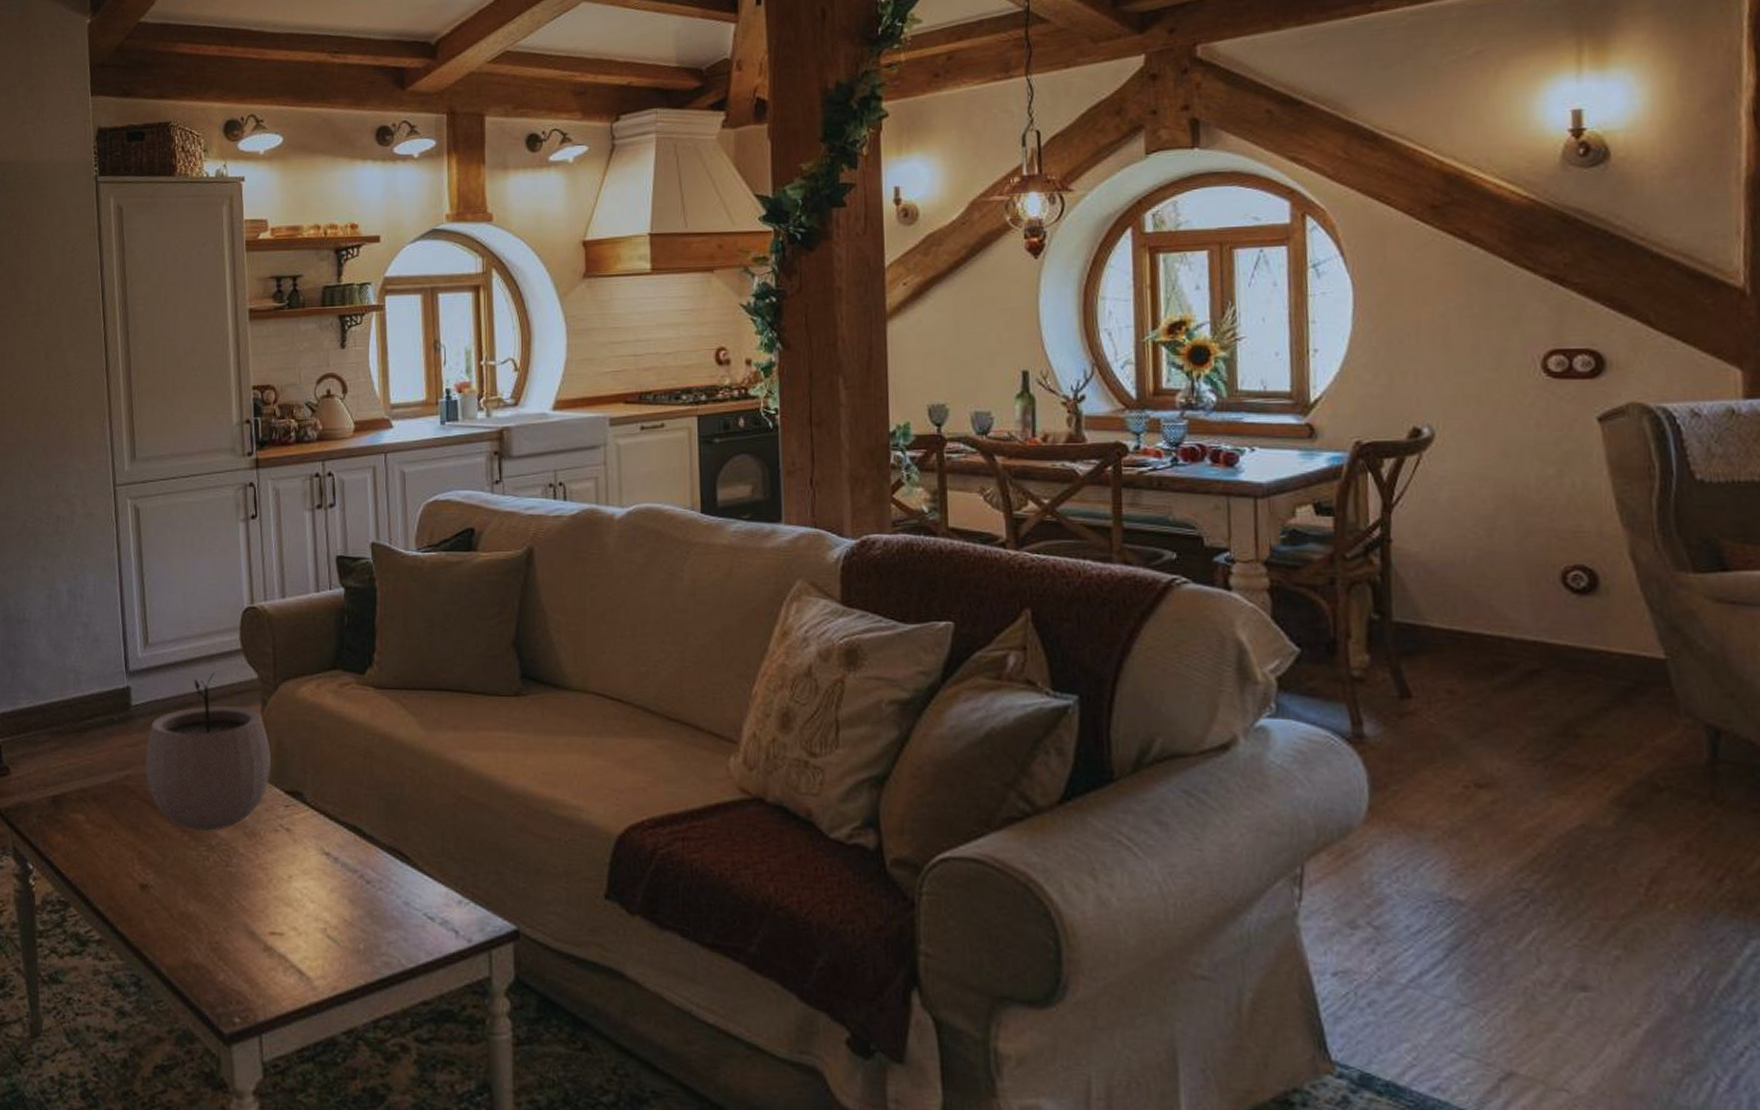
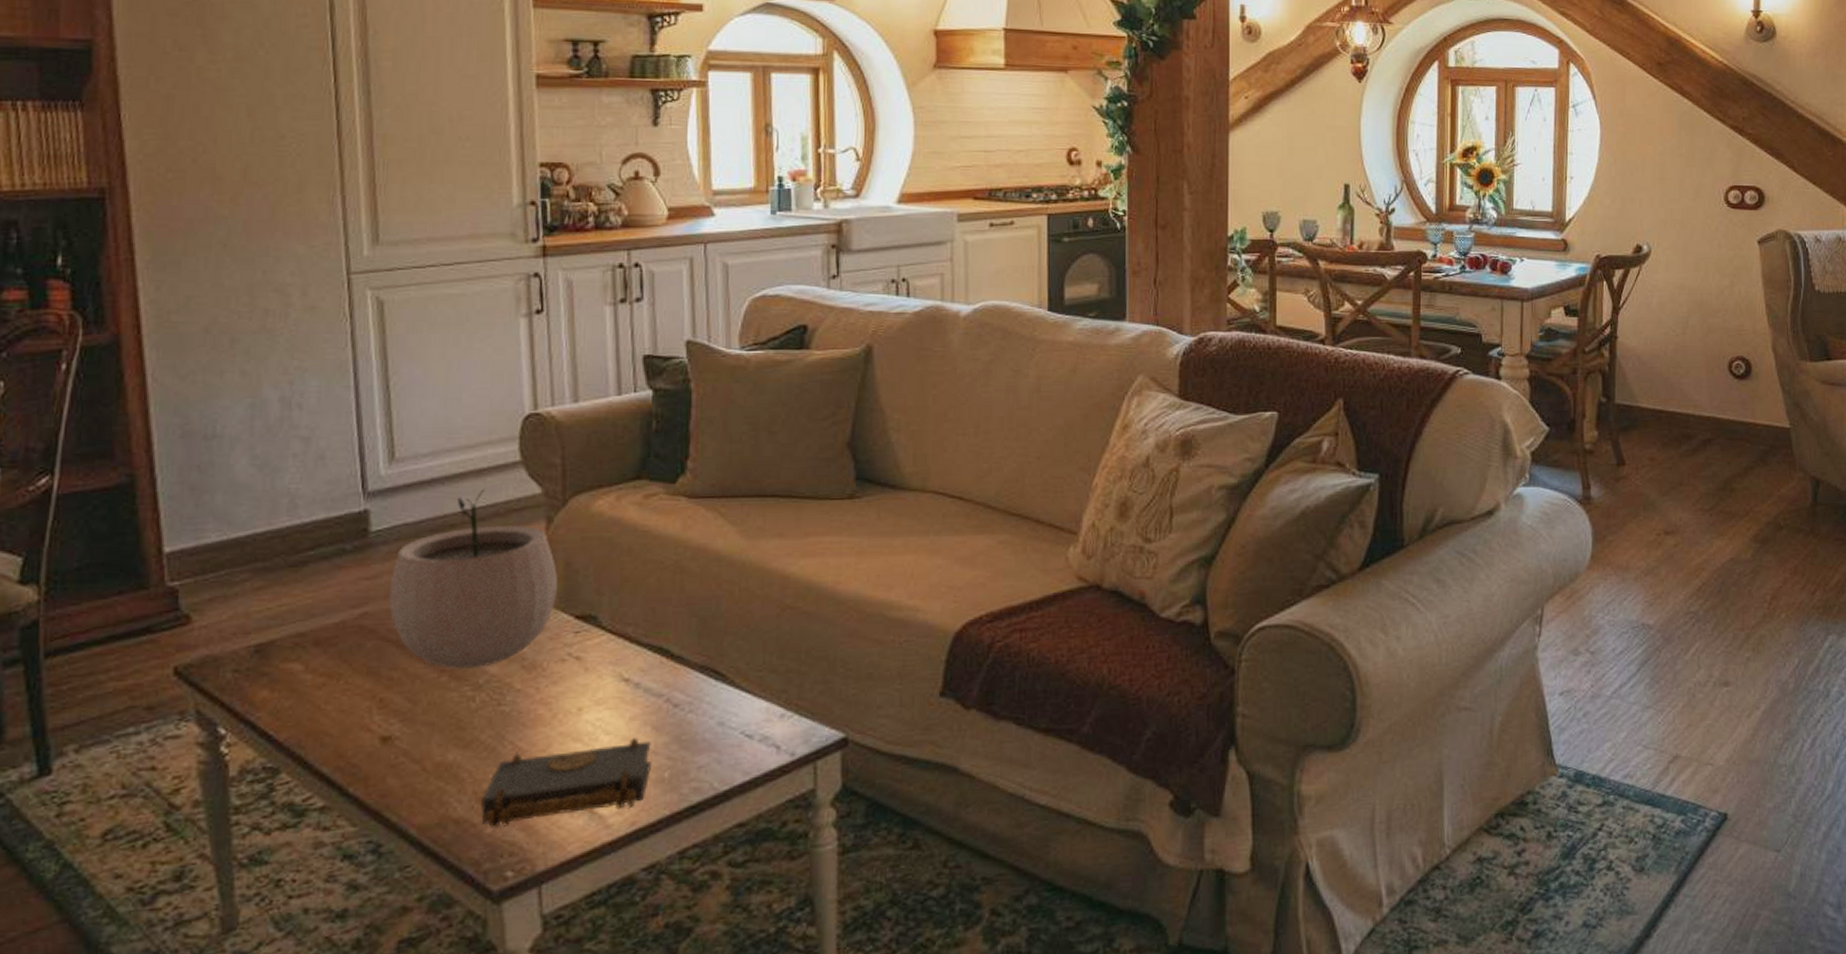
book: none [213,908,350,977] -> present [480,737,653,828]

